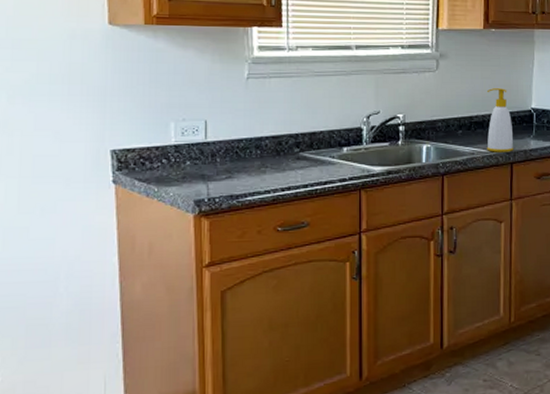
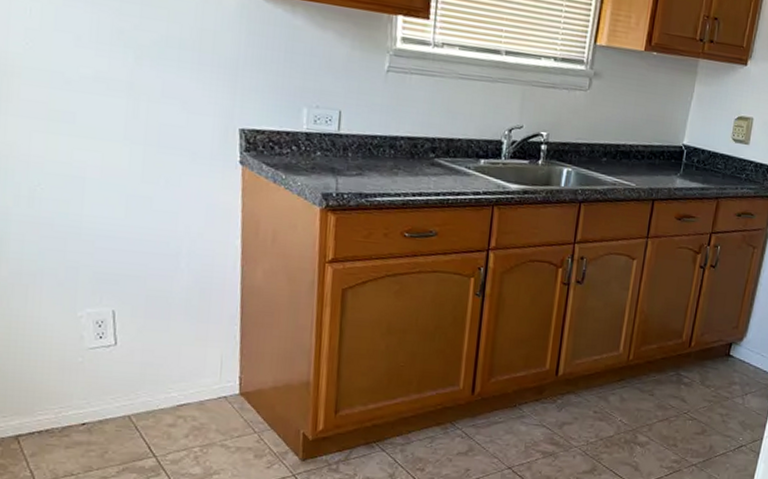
soap bottle: present [486,88,514,152] -> none [629,117,661,188]

